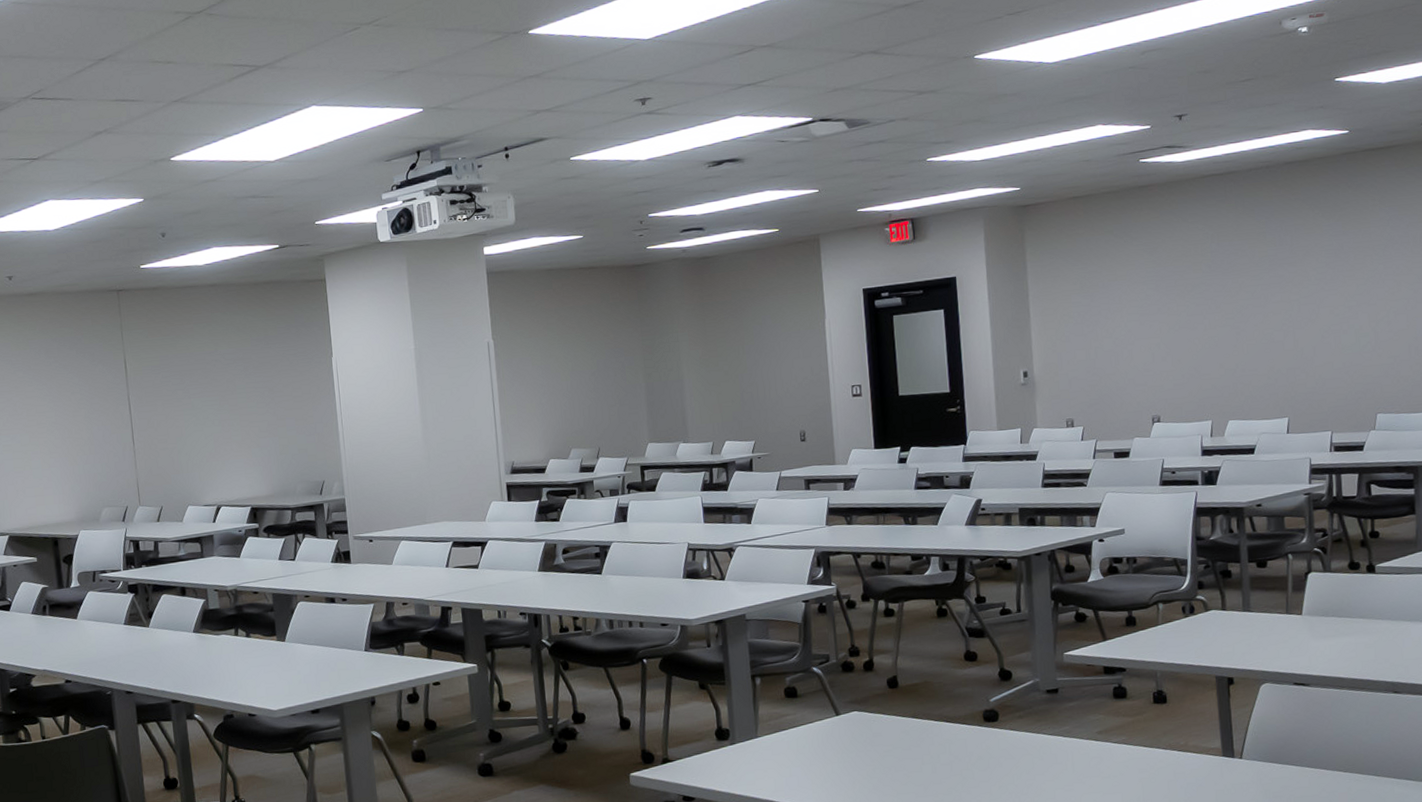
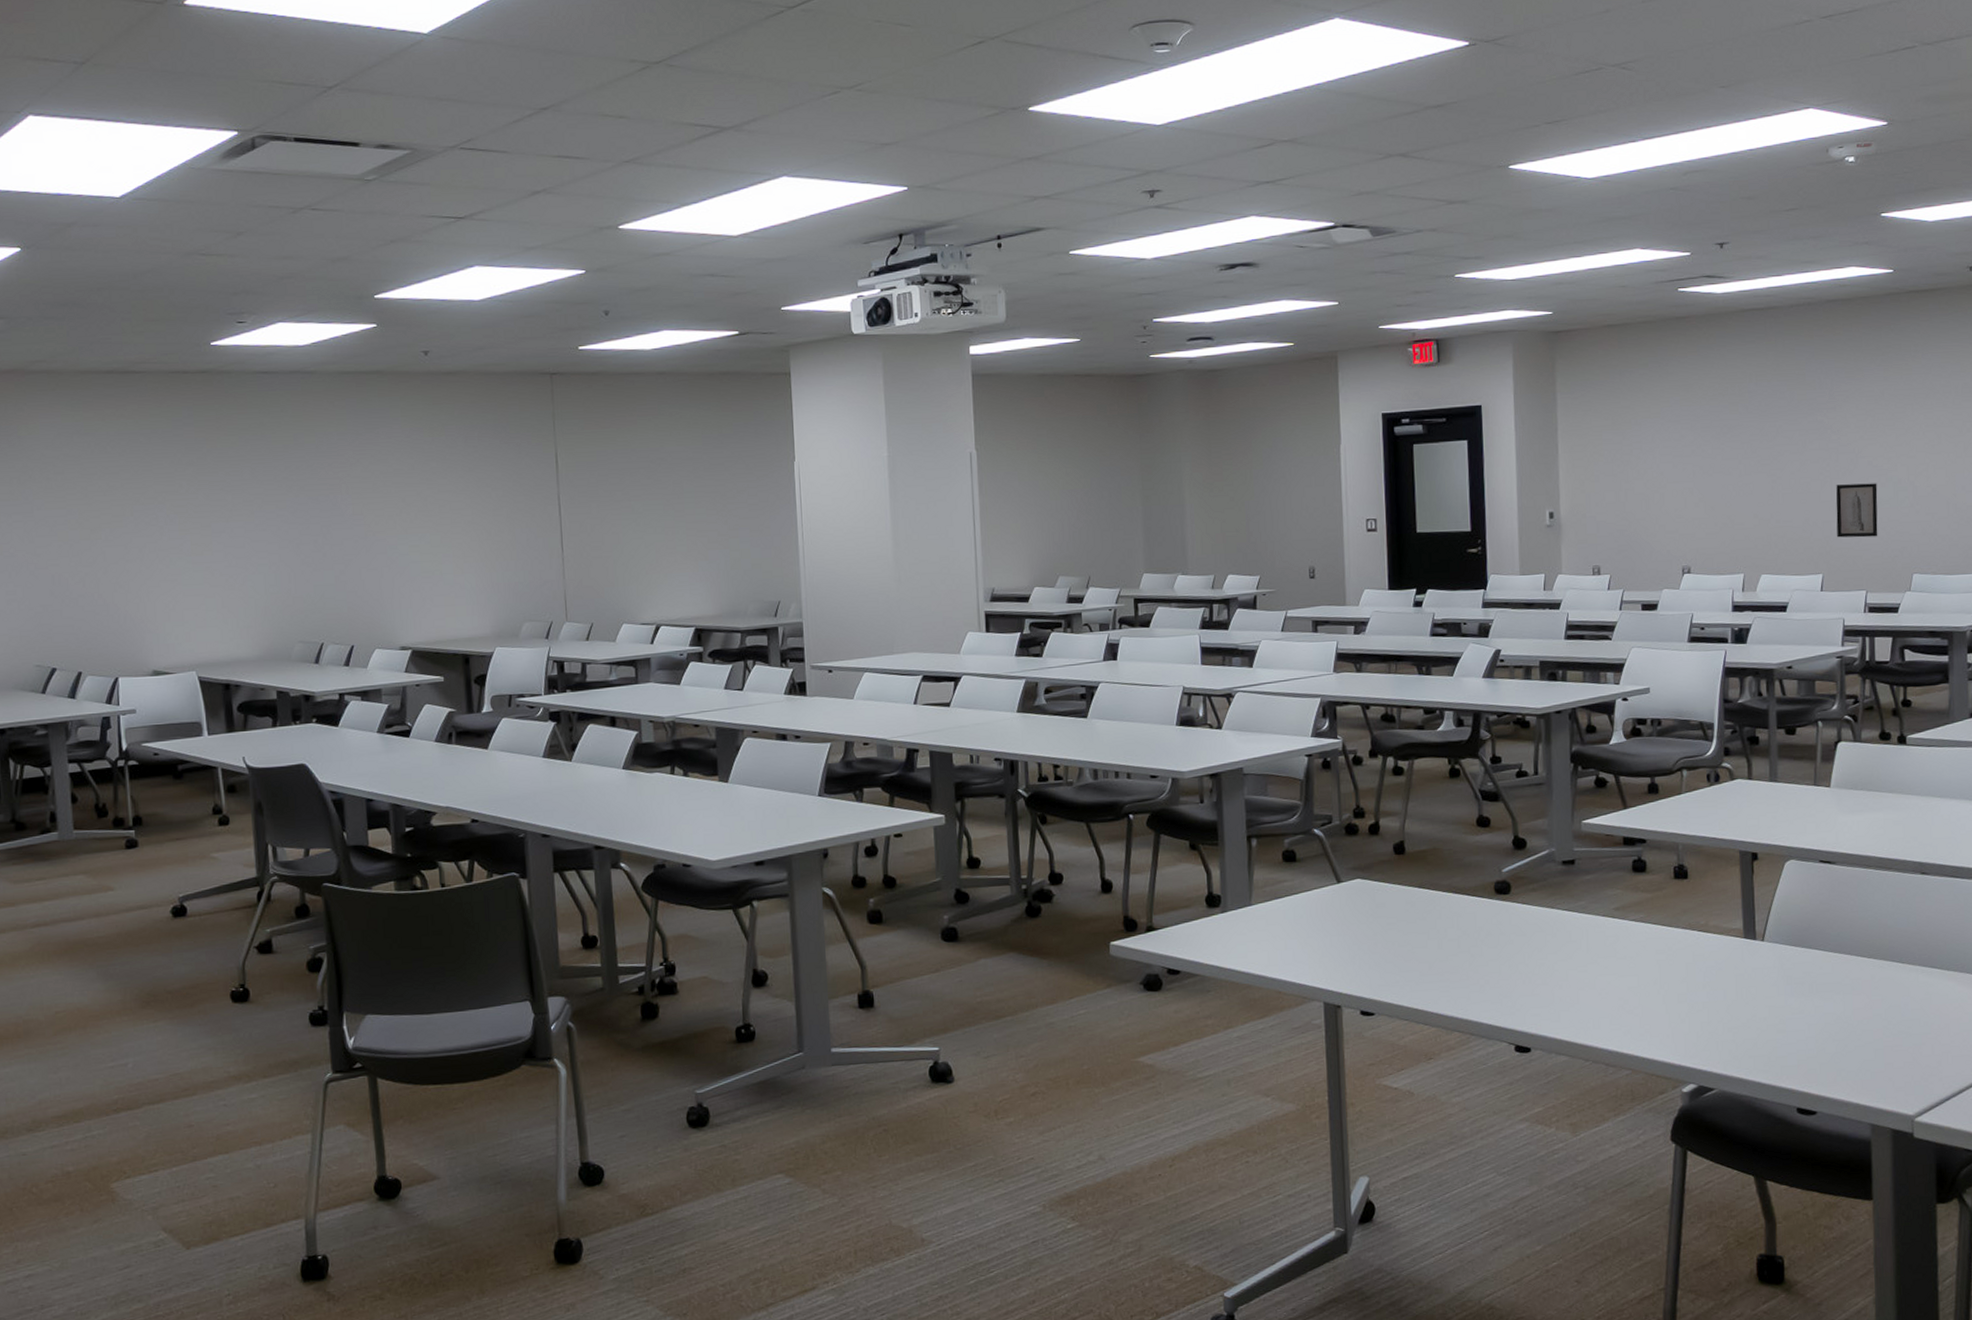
wall art: none [1299,330,1342,383] -> present [1836,483,1878,538]

